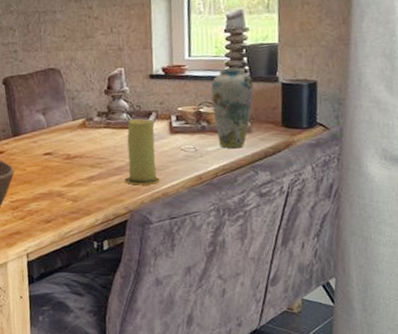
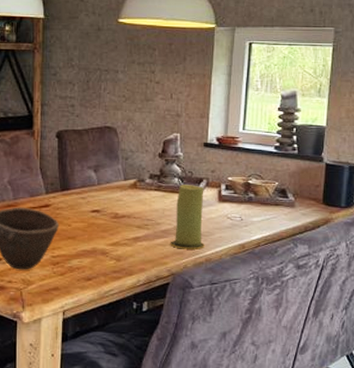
vase: present [211,67,254,148] -> none [261,144,300,220]

